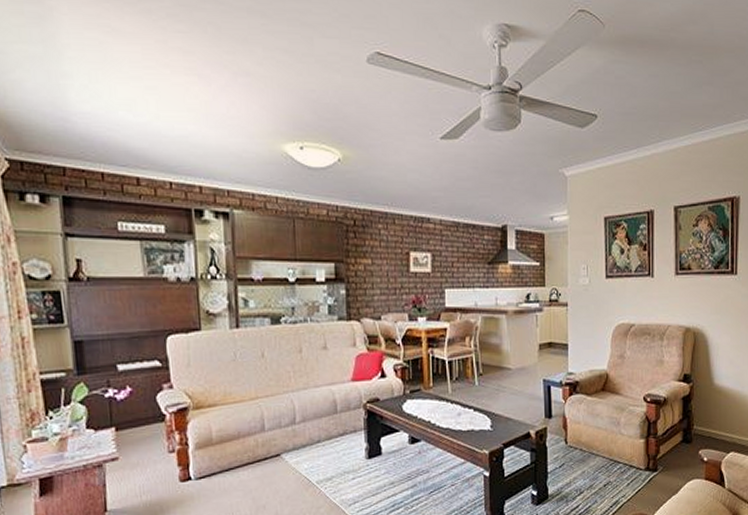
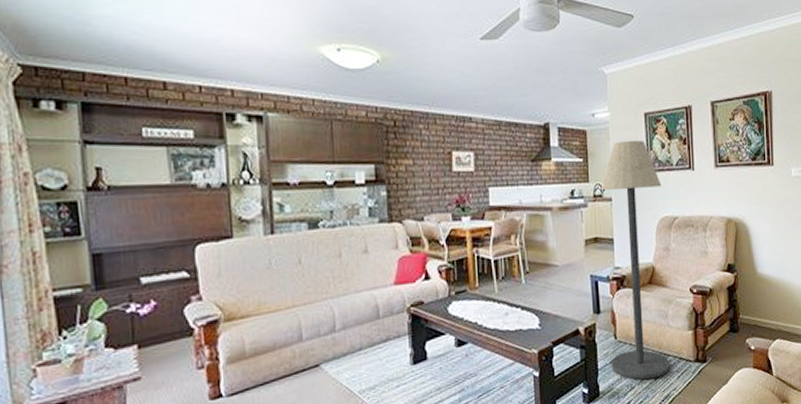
floor lamp: none [556,246,620,485] -> present [600,141,670,380]

